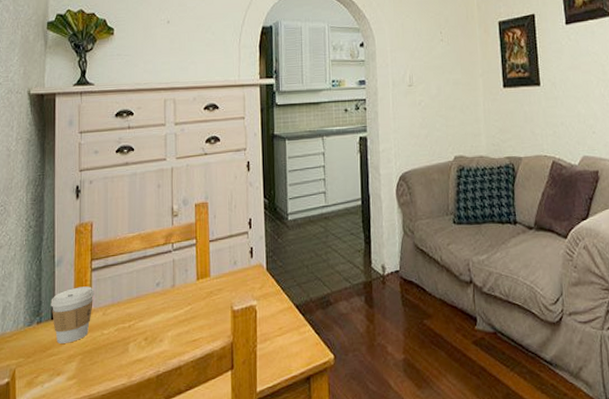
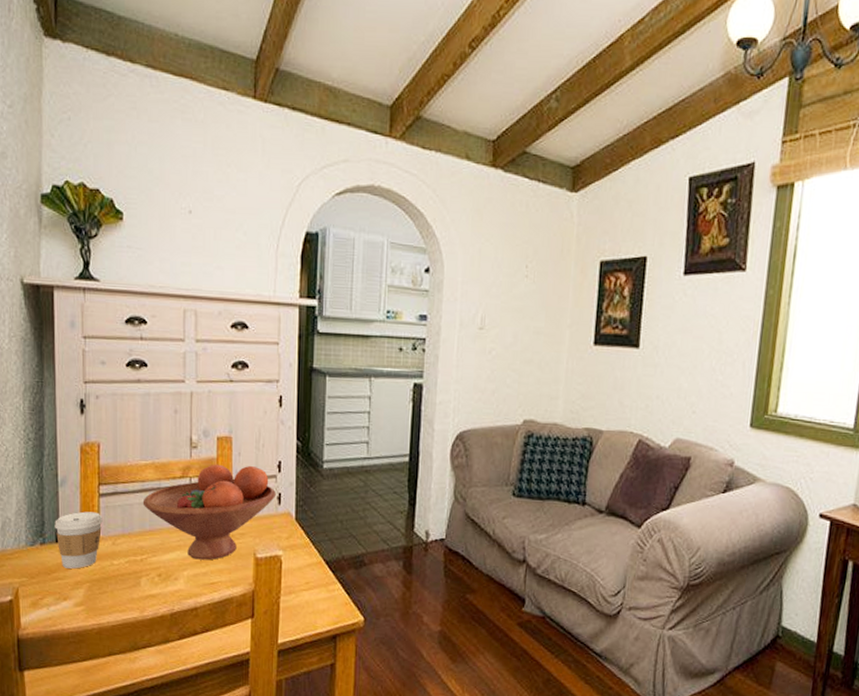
fruit bowl: none [130,225,248,319] -> present [142,464,275,560]

